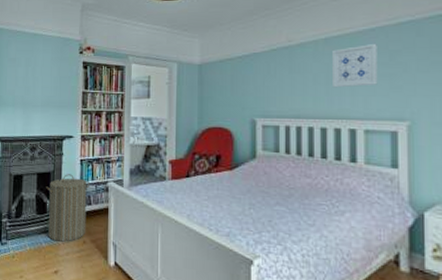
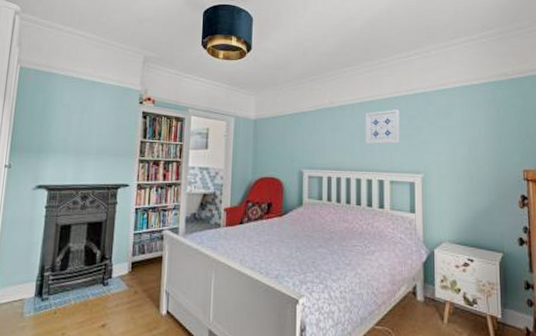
laundry hamper: present [45,174,90,242] -> none [96,223,144,293]

